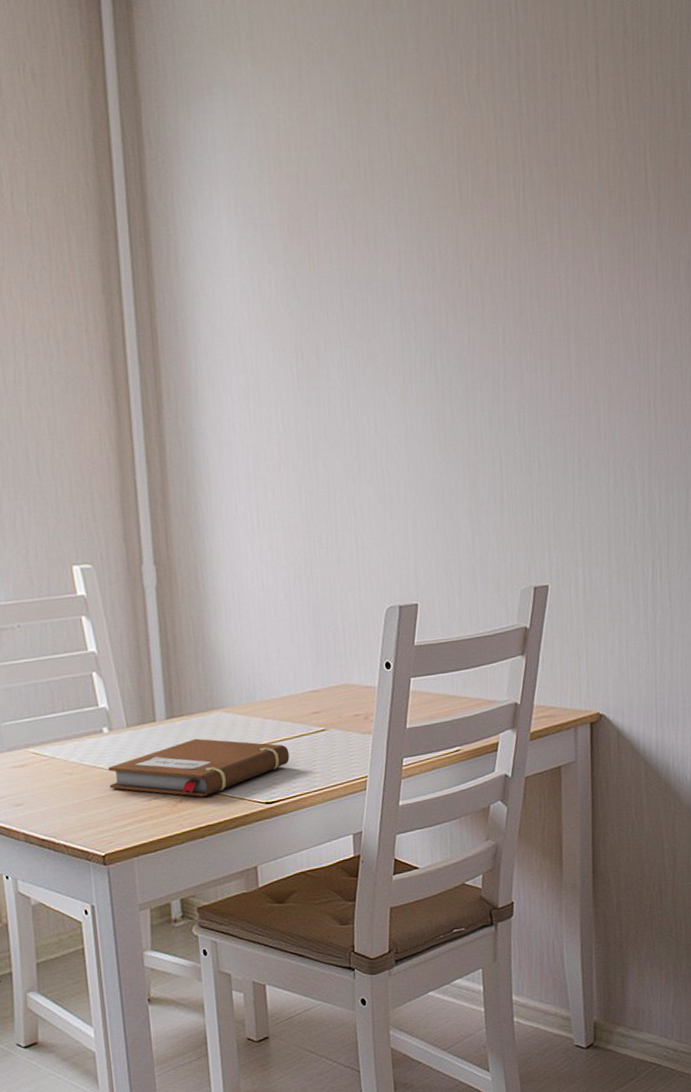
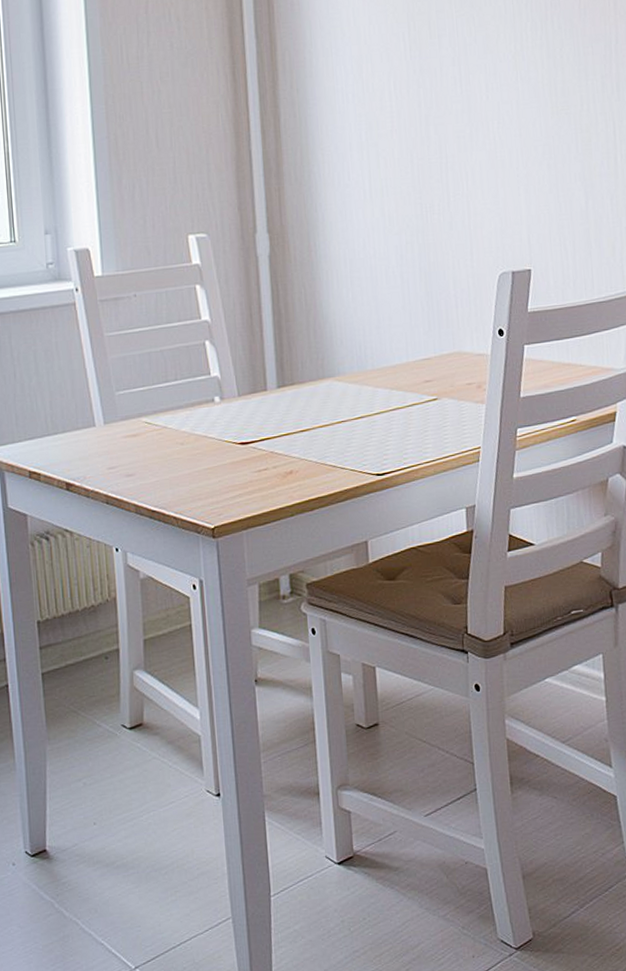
notebook: present [108,738,290,797] -> none [219,407,401,468]

